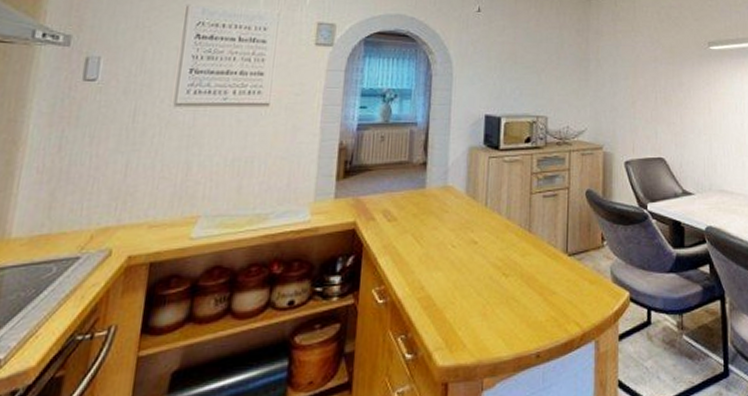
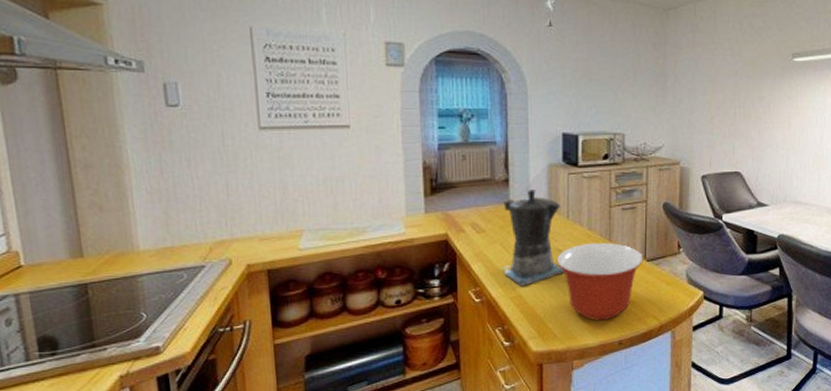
coffee maker: none [412,173,480,285] -> present [502,188,564,286]
mixing bowl: none [471,233,565,328] -> present [556,242,643,321]

